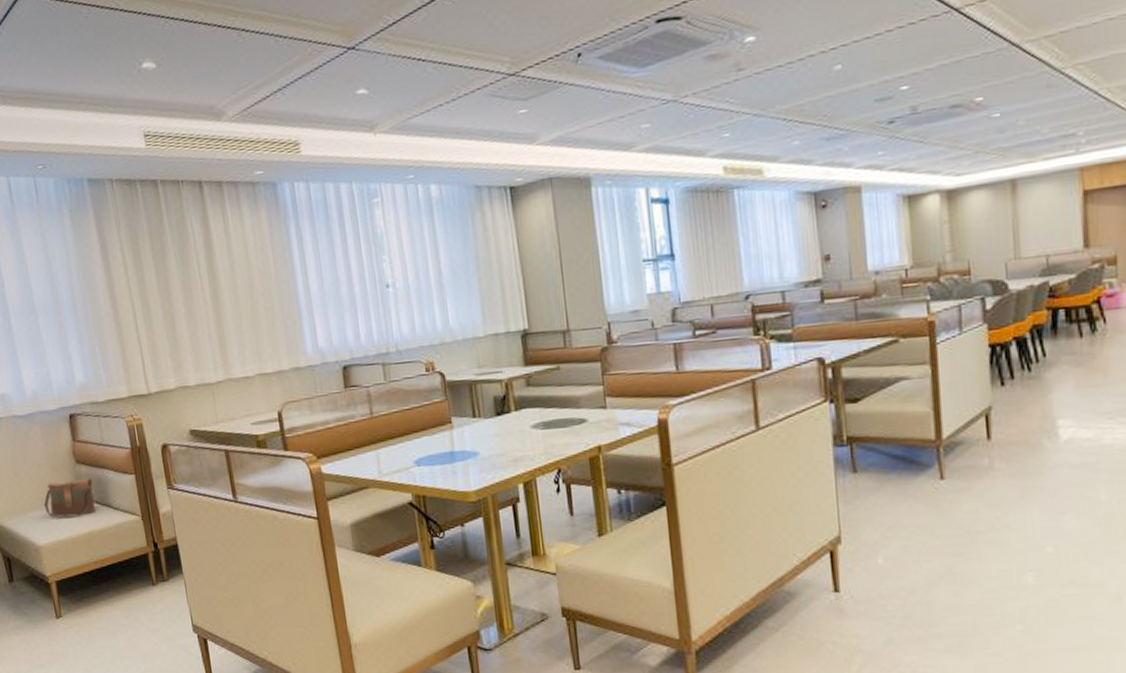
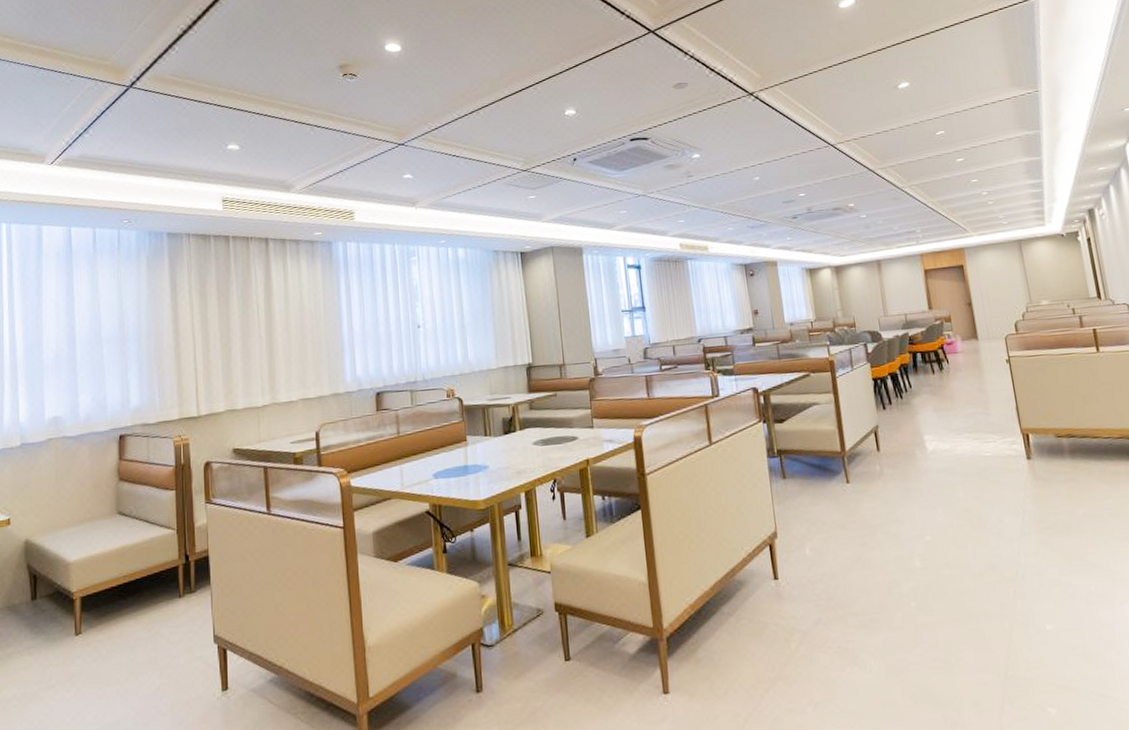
shoulder bag: present [44,478,96,519] -> none [81,494,133,535]

